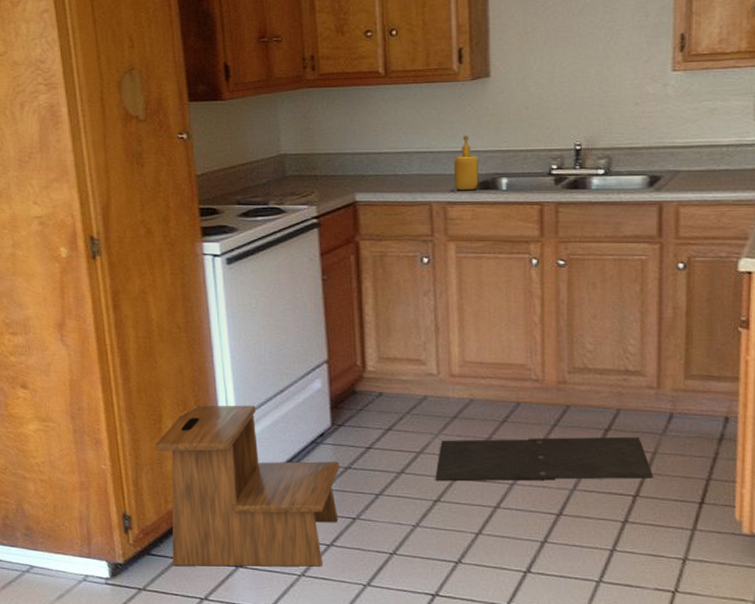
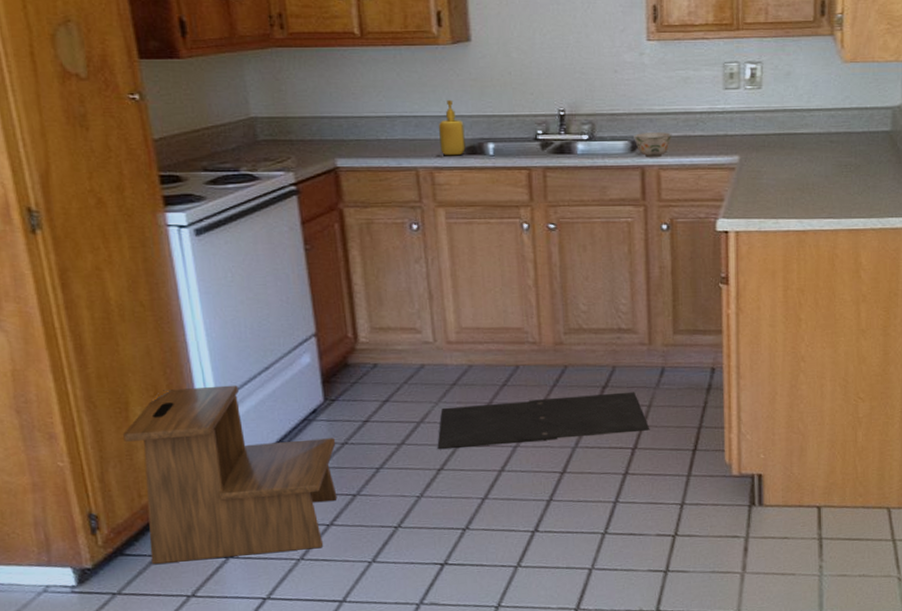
soup bowl: none [652,167,695,194] -> present [633,132,672,158]

